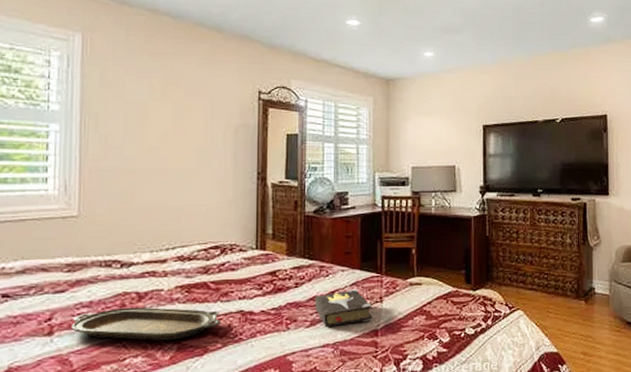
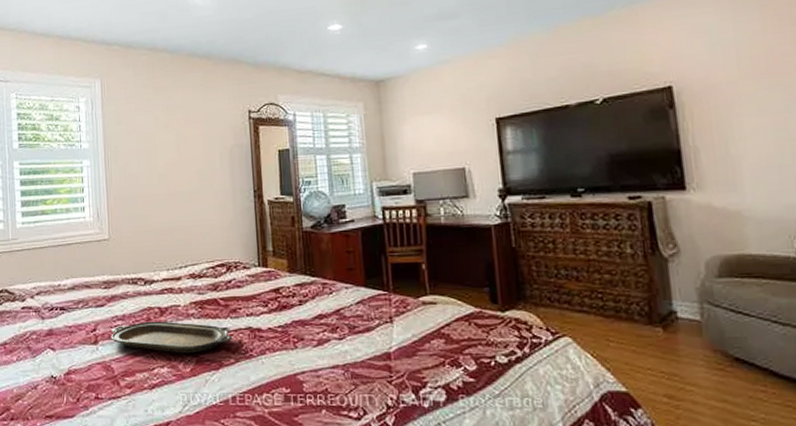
hardback book: present [315,289,373,328] -> none [320,308,384,348]

